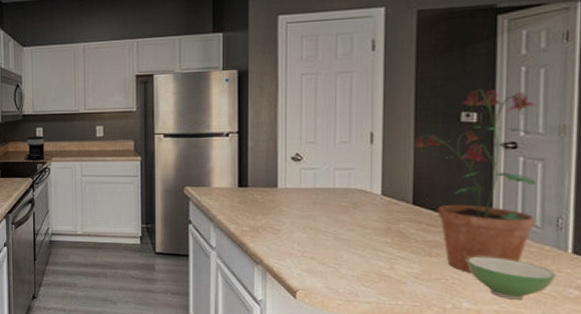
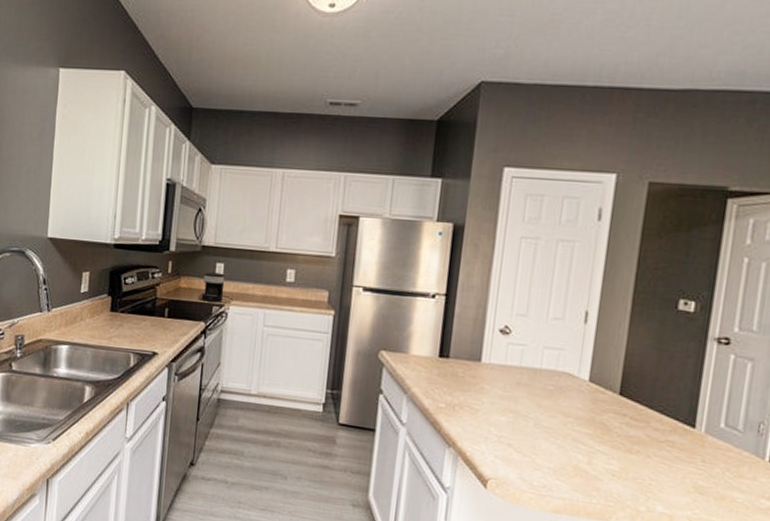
potted plant: present [412,89,537,273] -> none [626,276,754,475]
bowl: present [466,256,557,300] -> none [665,456,752,507]

